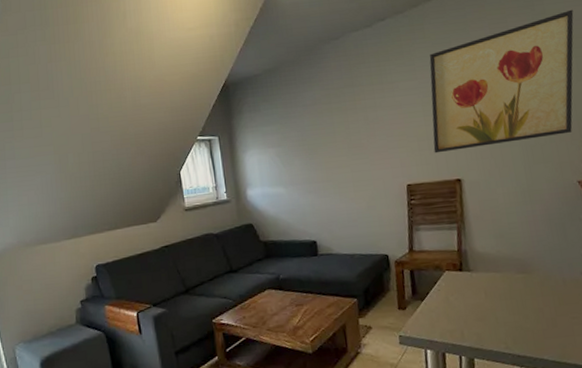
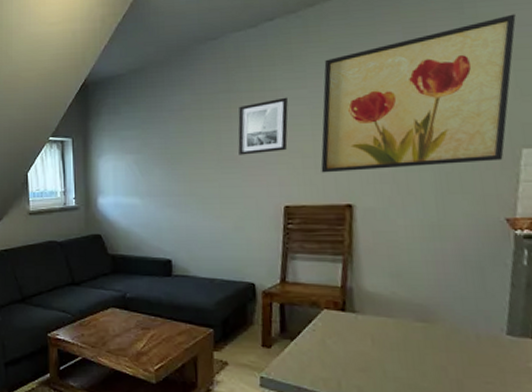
wall art: none [362,88,405,142] -> present [238,97,288,155]

